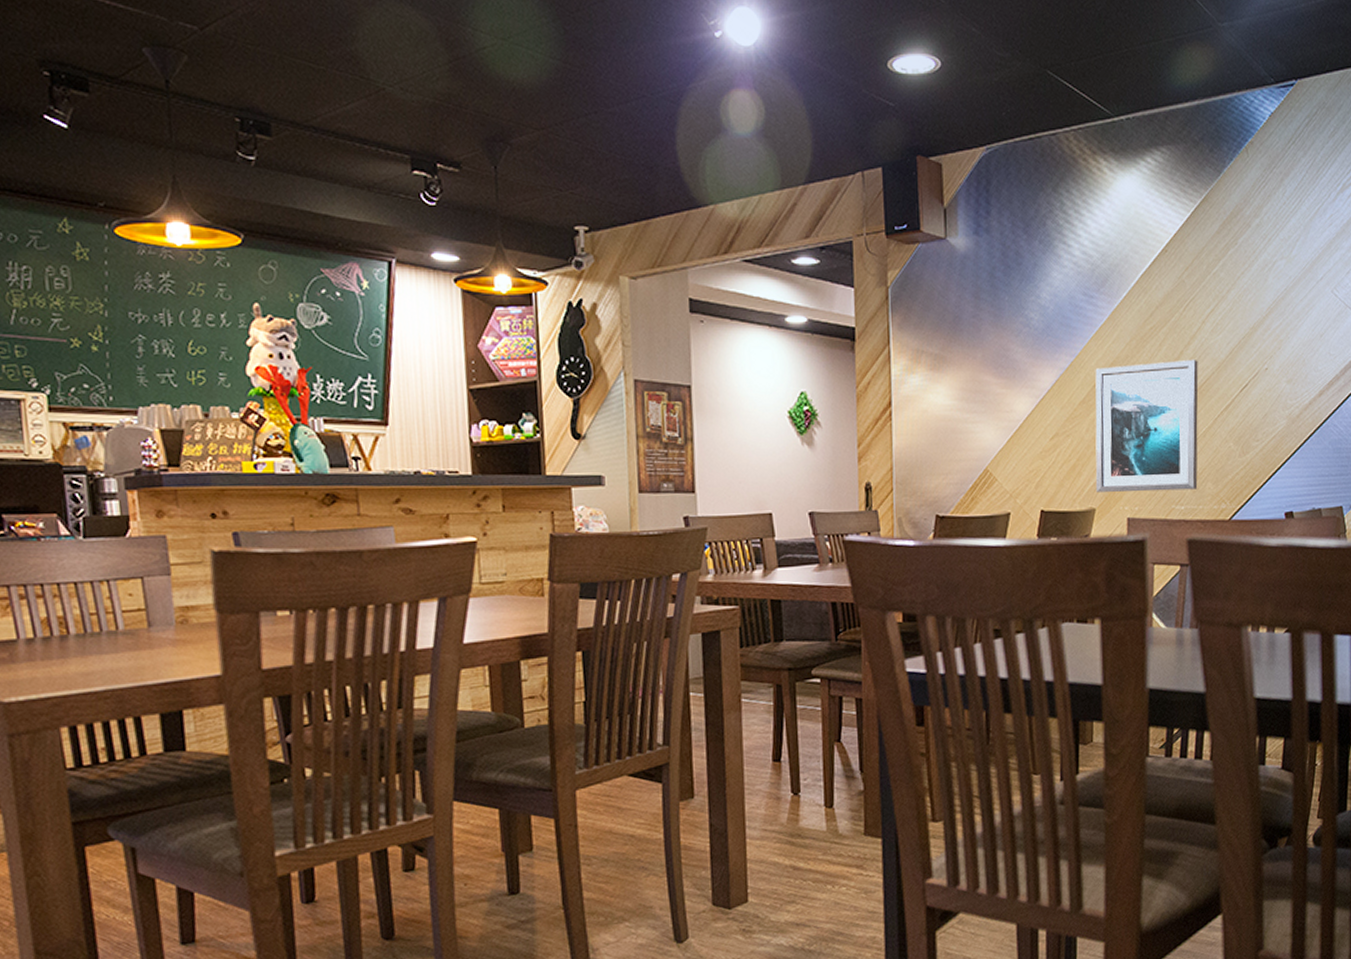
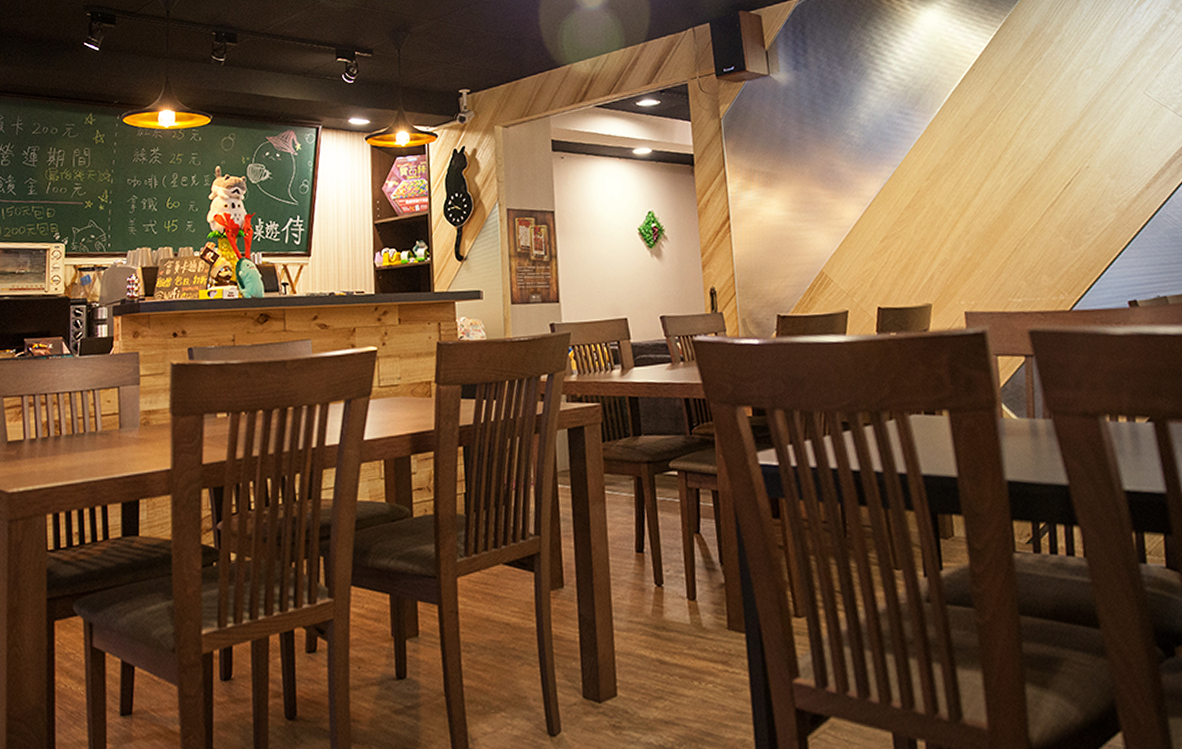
wall art: present [1095,360,1199,492] -> none [917,163,1033,289]

